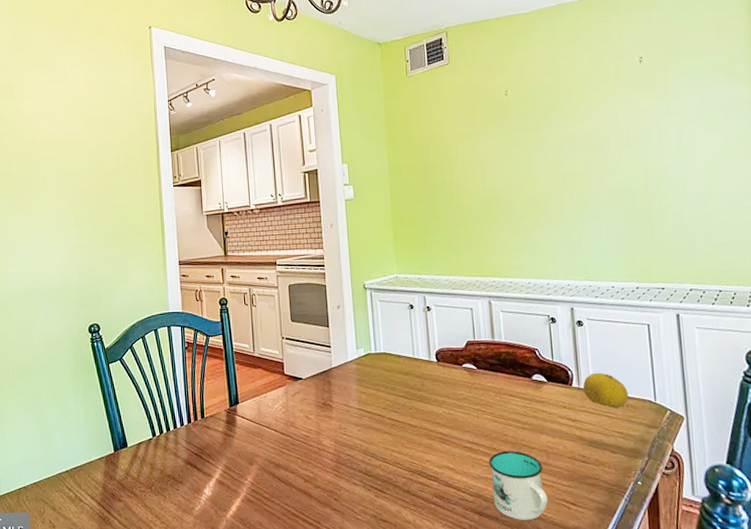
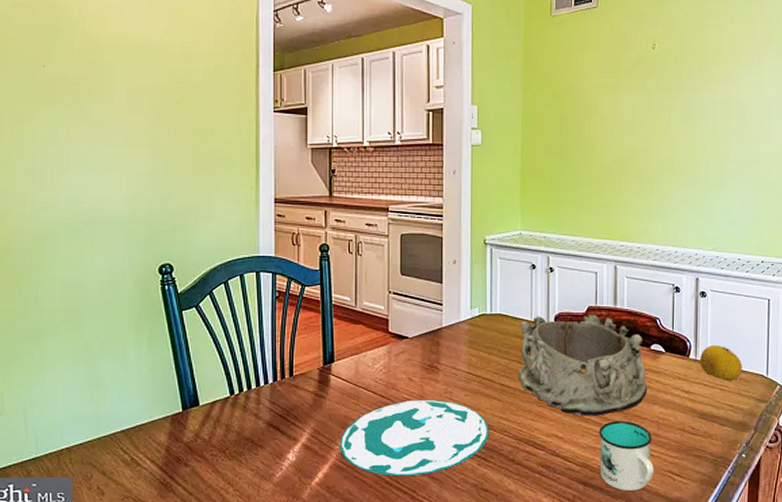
plate: none [248,436,384,508] -> present [339,400,490,476]
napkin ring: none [403,348,533,447] -> present [517,314,647,416]

